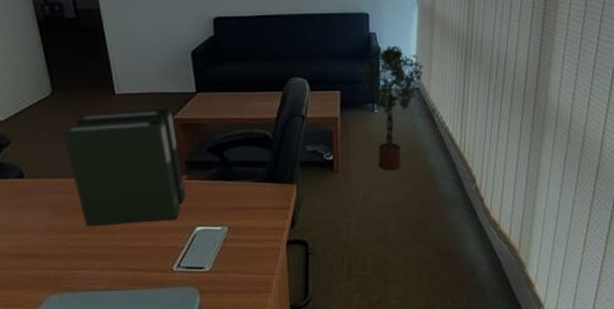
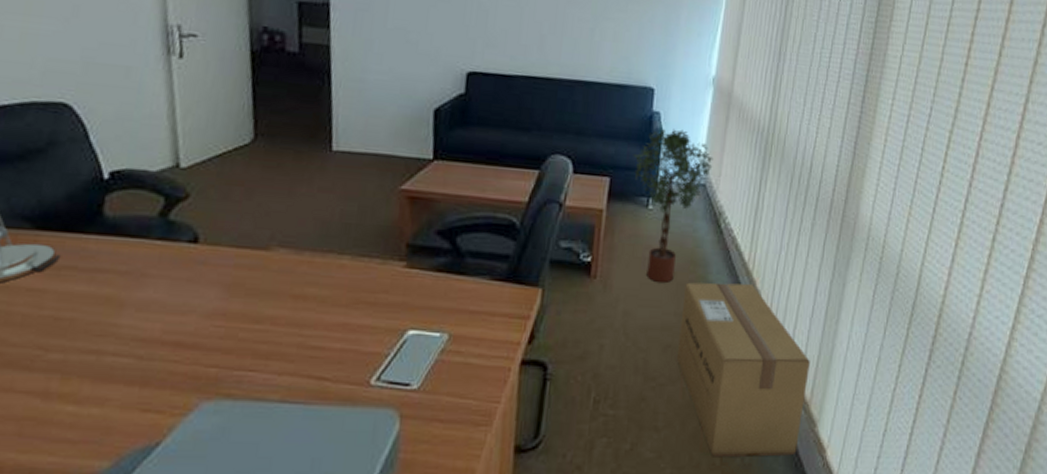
binder: present [62,106,186,226] -> none [257,170,402,318]
box: none [409,164,516,299] -> present [677,282,810,458]

